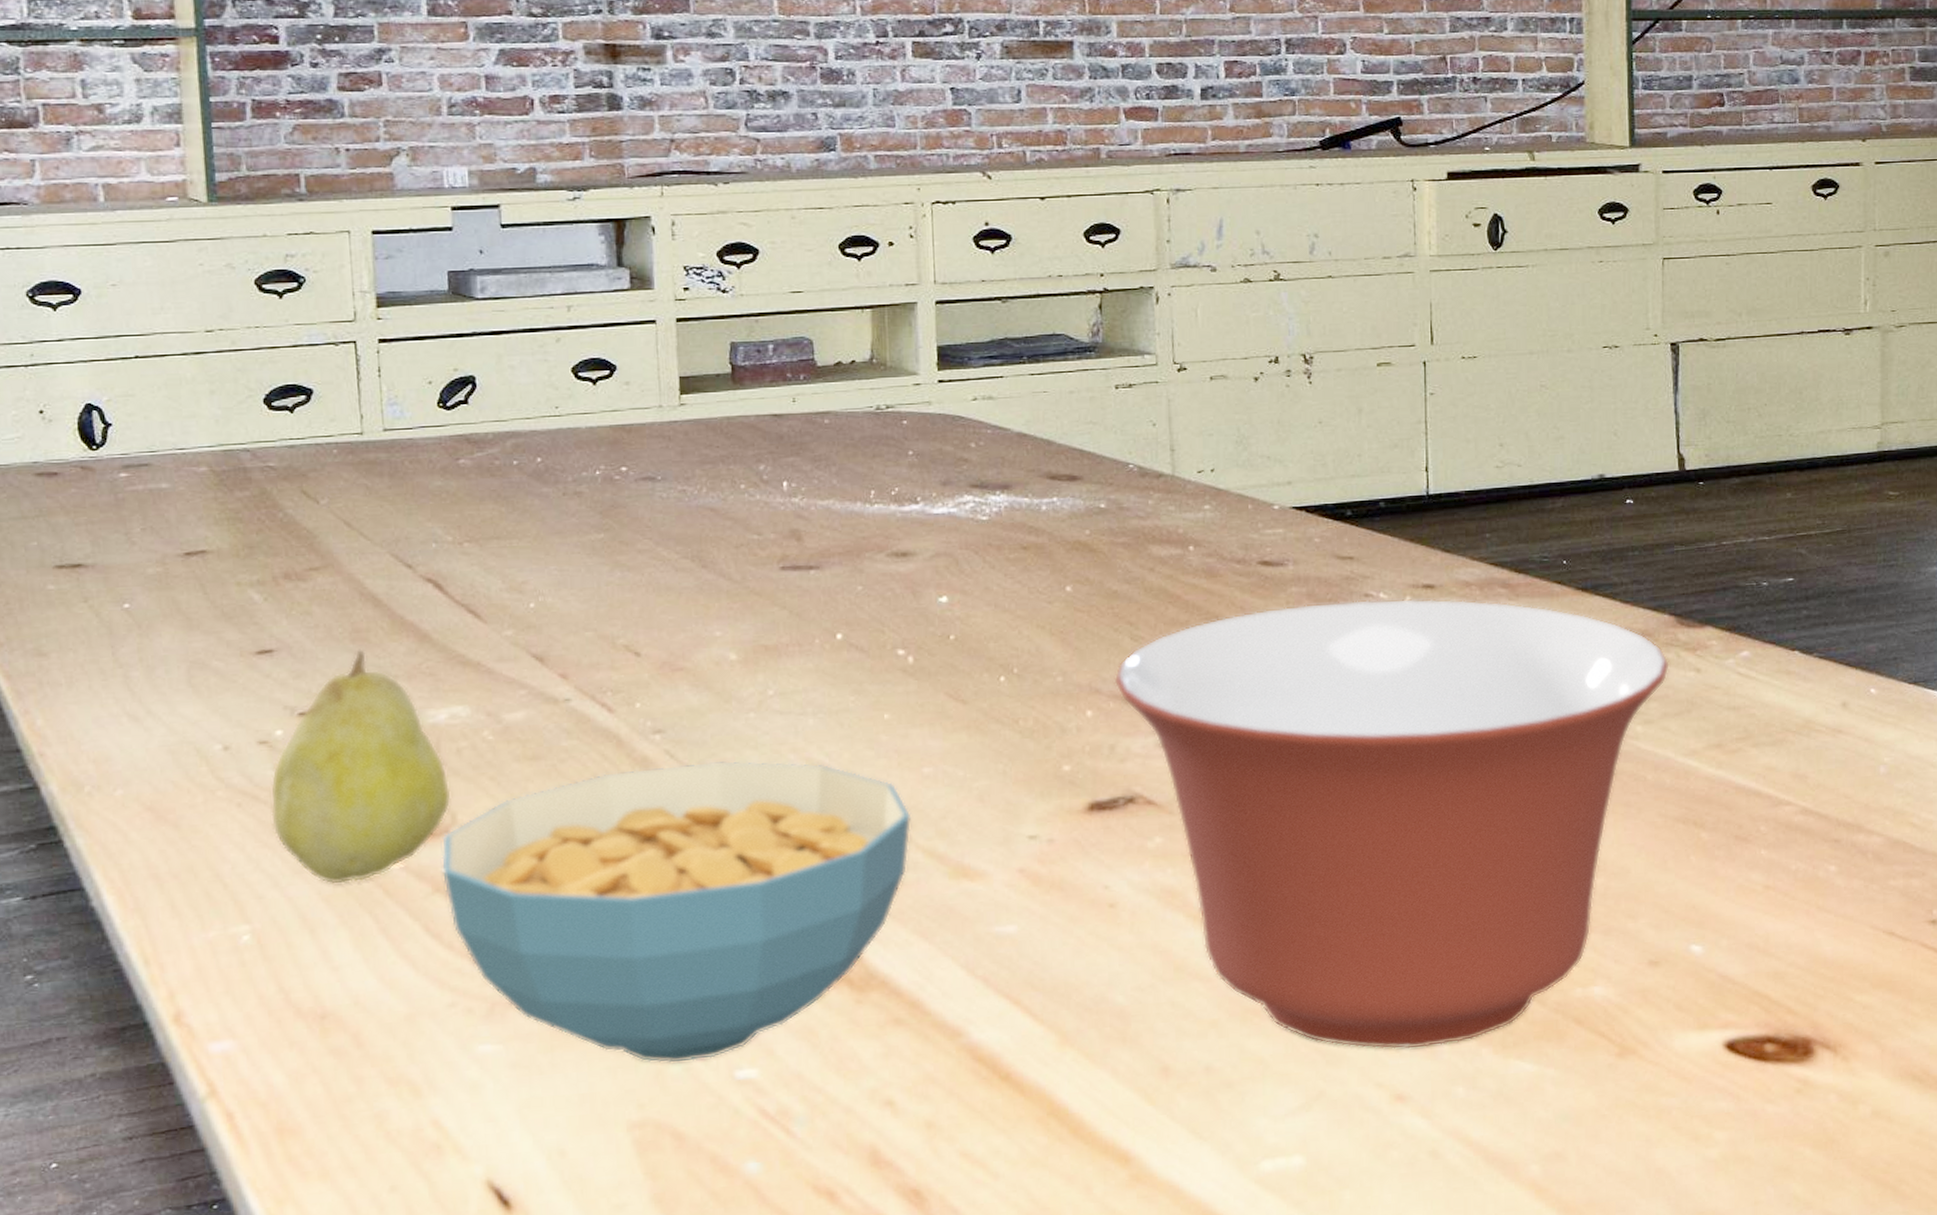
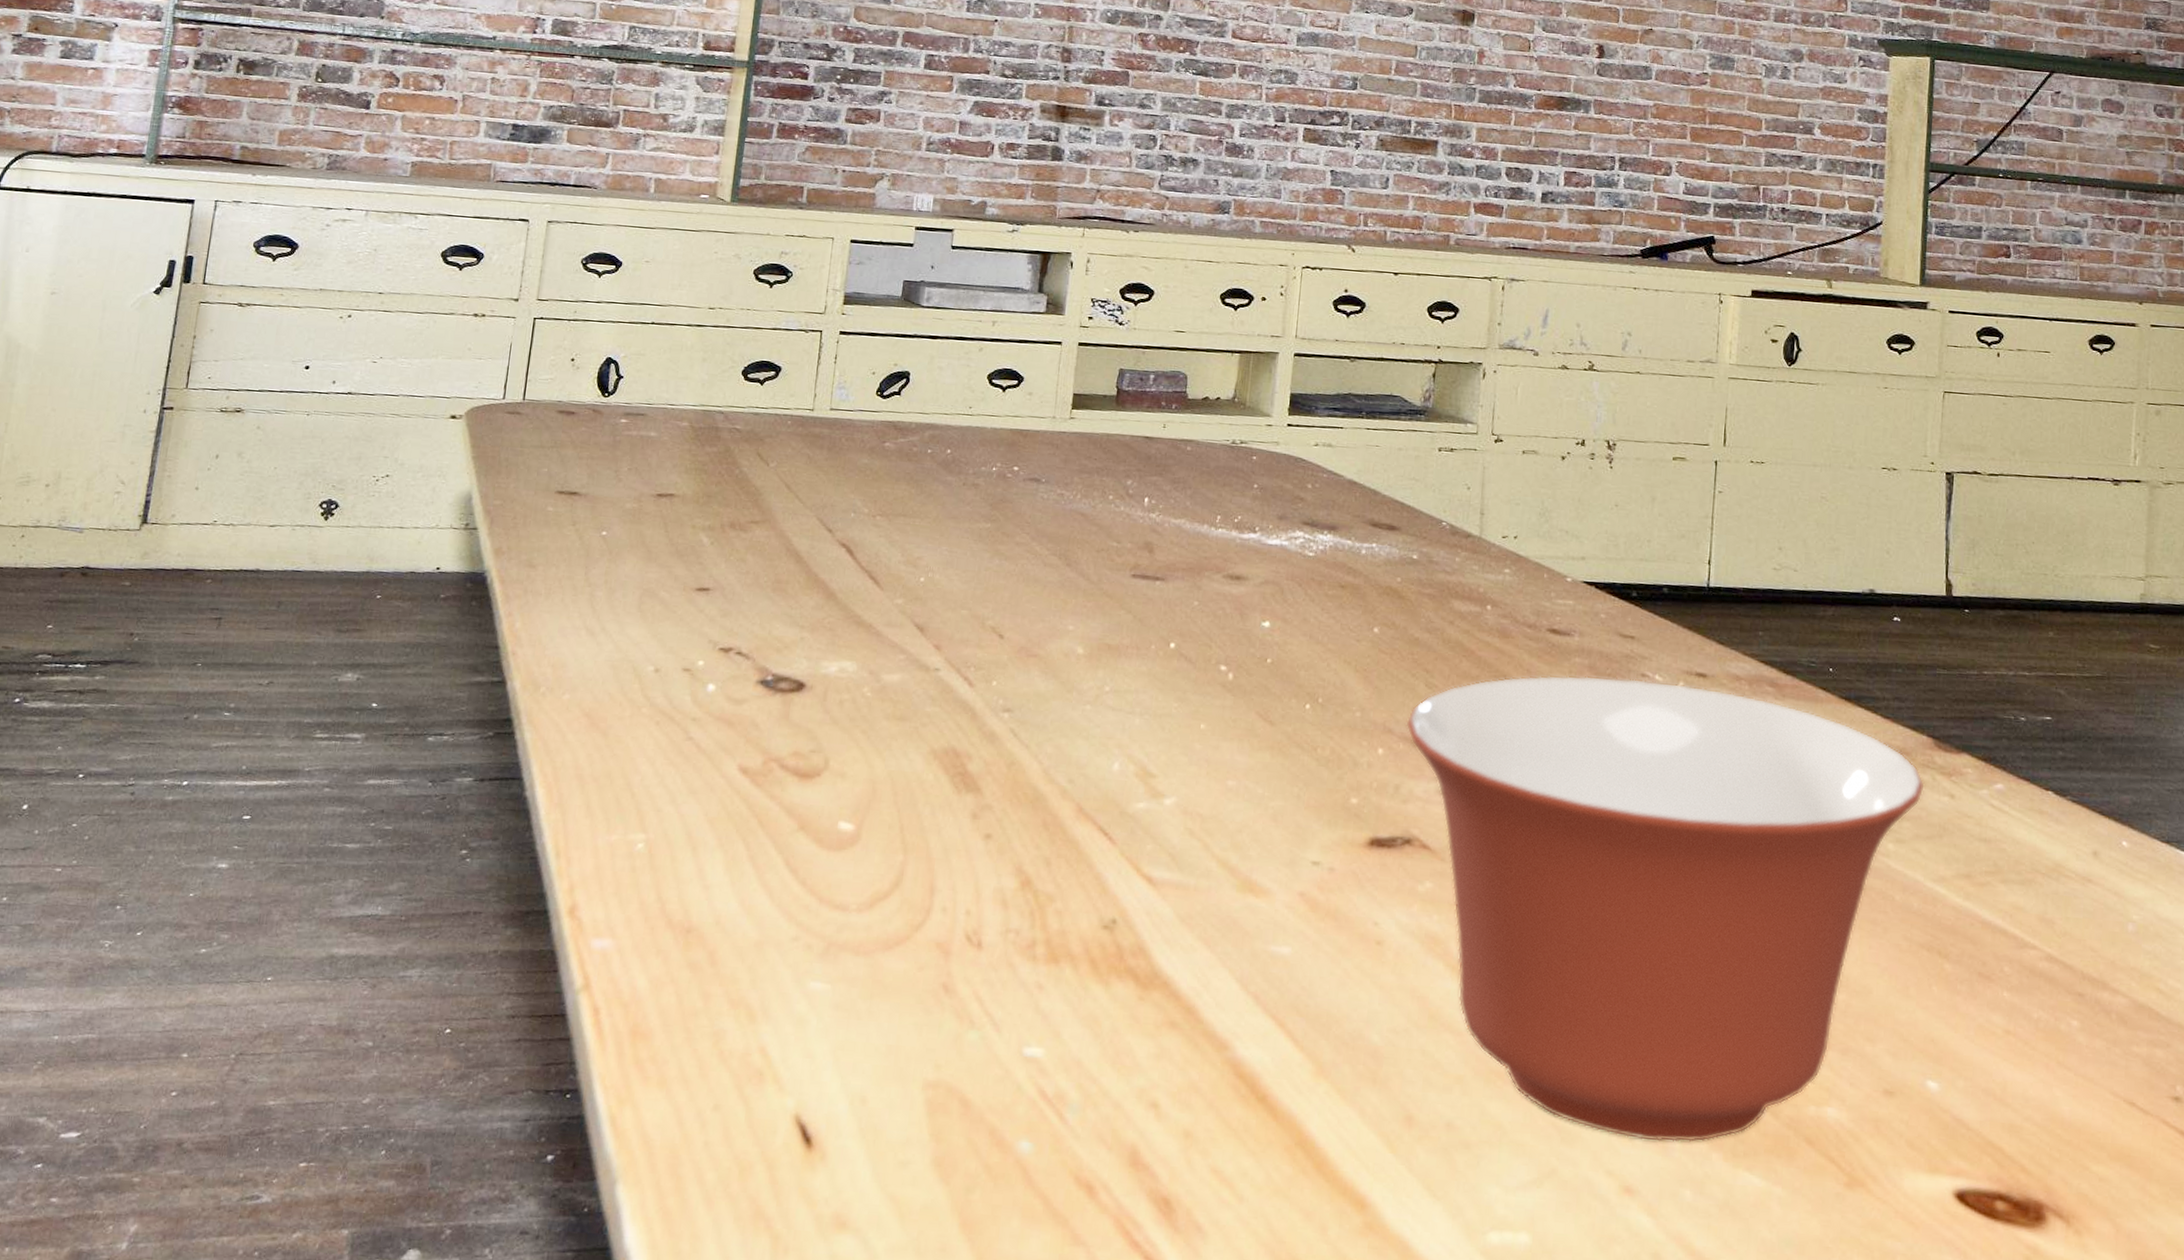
fruit: present [270,649,452,884] -> none [680,598,829,809]
cereal bowl: present [440,760,912,1064] -> none [807,741,1212,1032]

